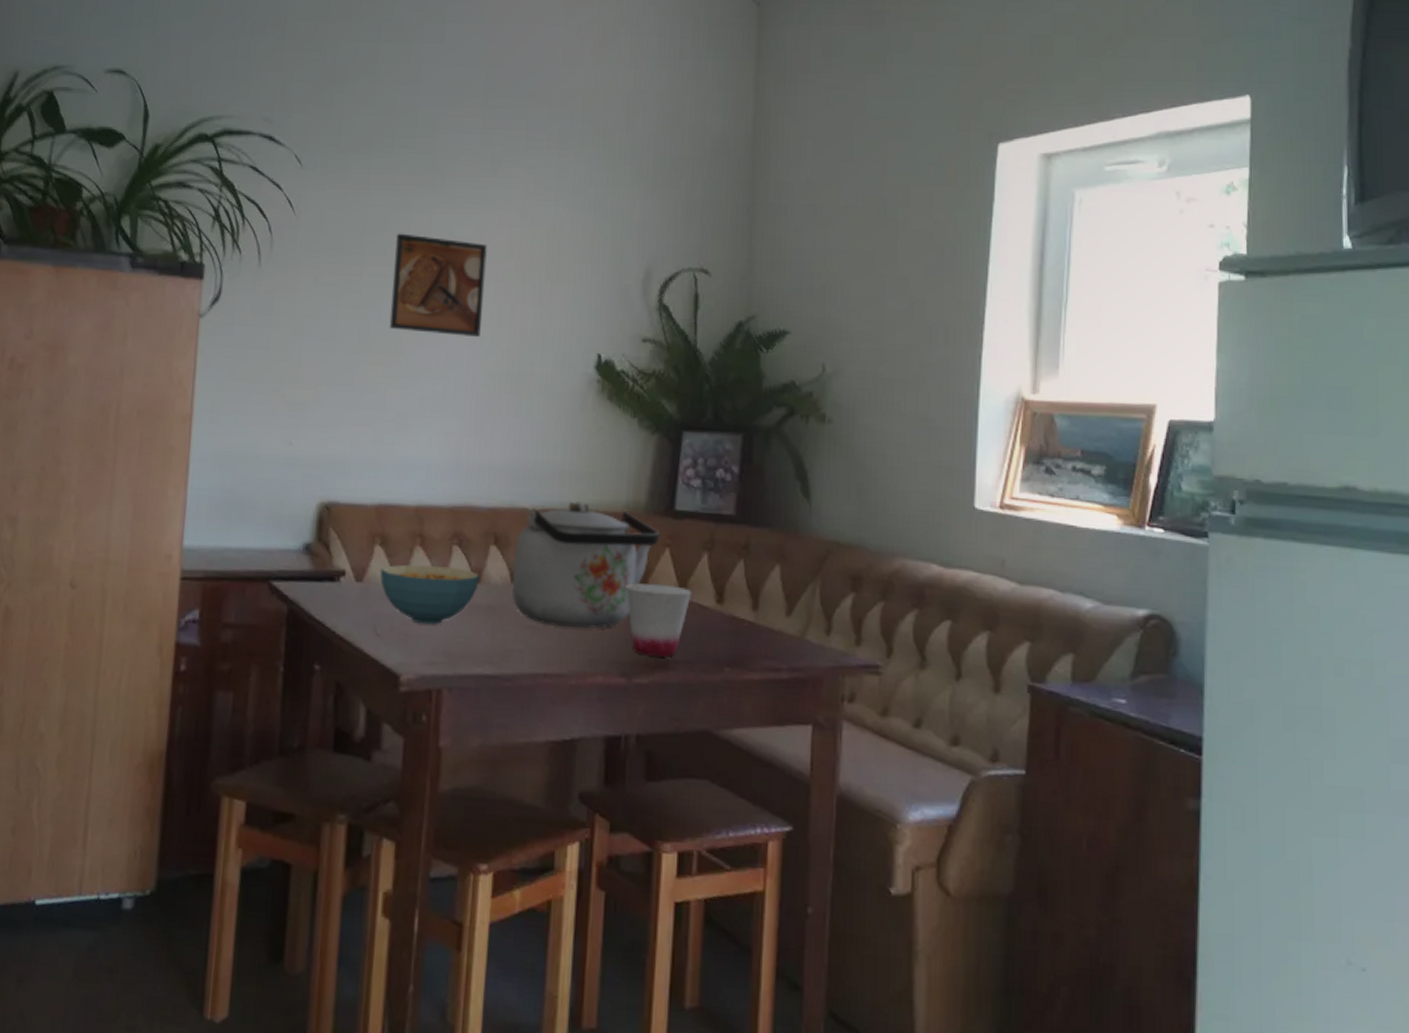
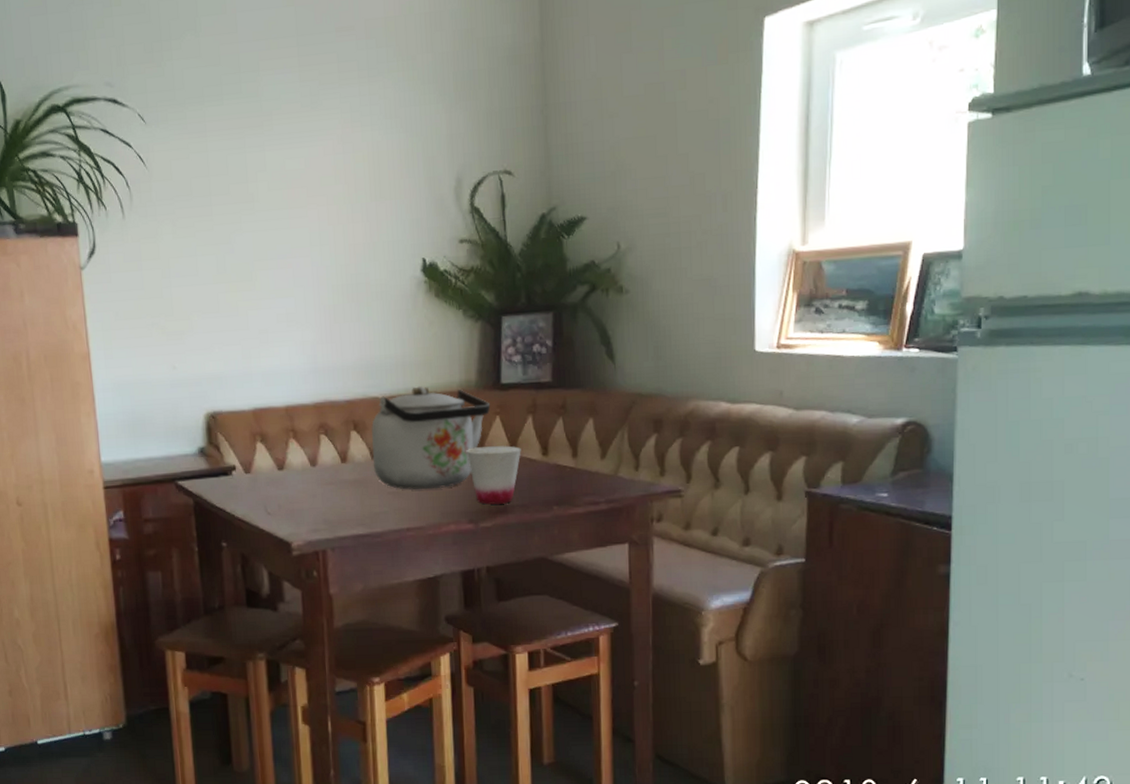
cereal bowl: present [380,564,481,625] -> none [263,452,346,501]
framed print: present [389,233,487,337] -> none [237,172,321,260]

